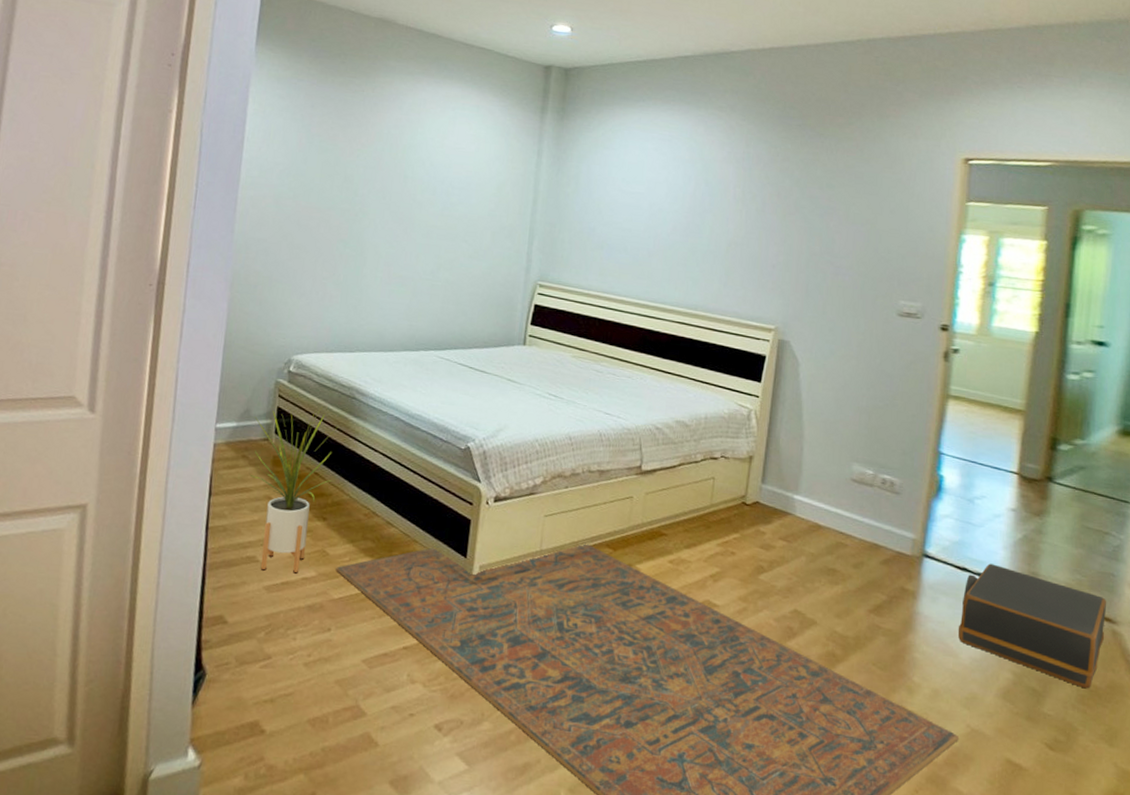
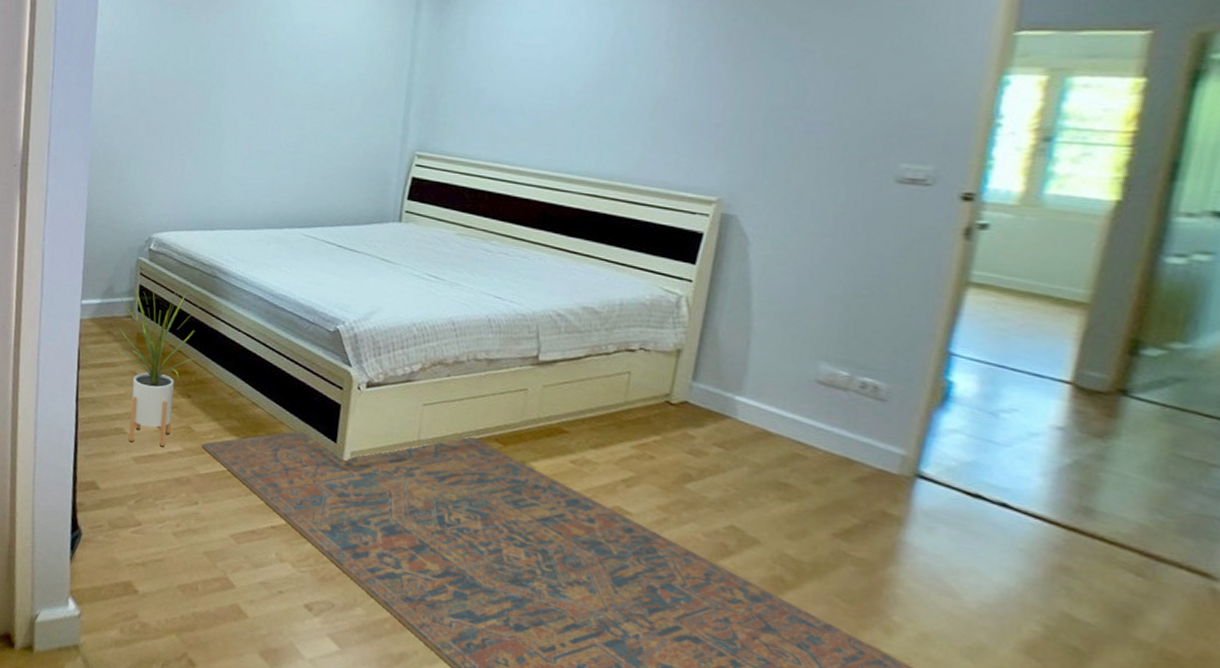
suitcase: present [958,563,1106,689] -> none [962,491,1204,657]

